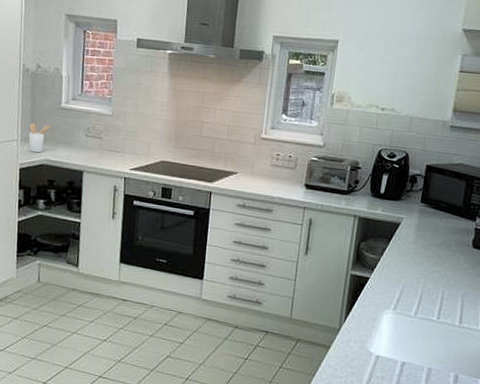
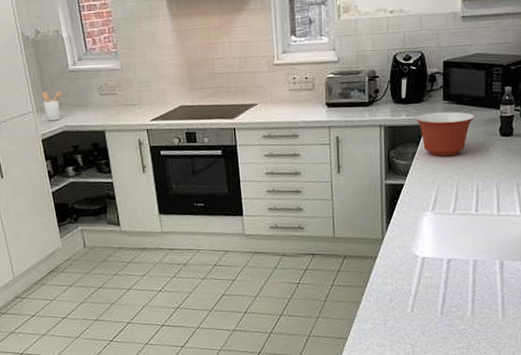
mixing bowl: none [390,212,450,259] -> present [415,111,475,157]

